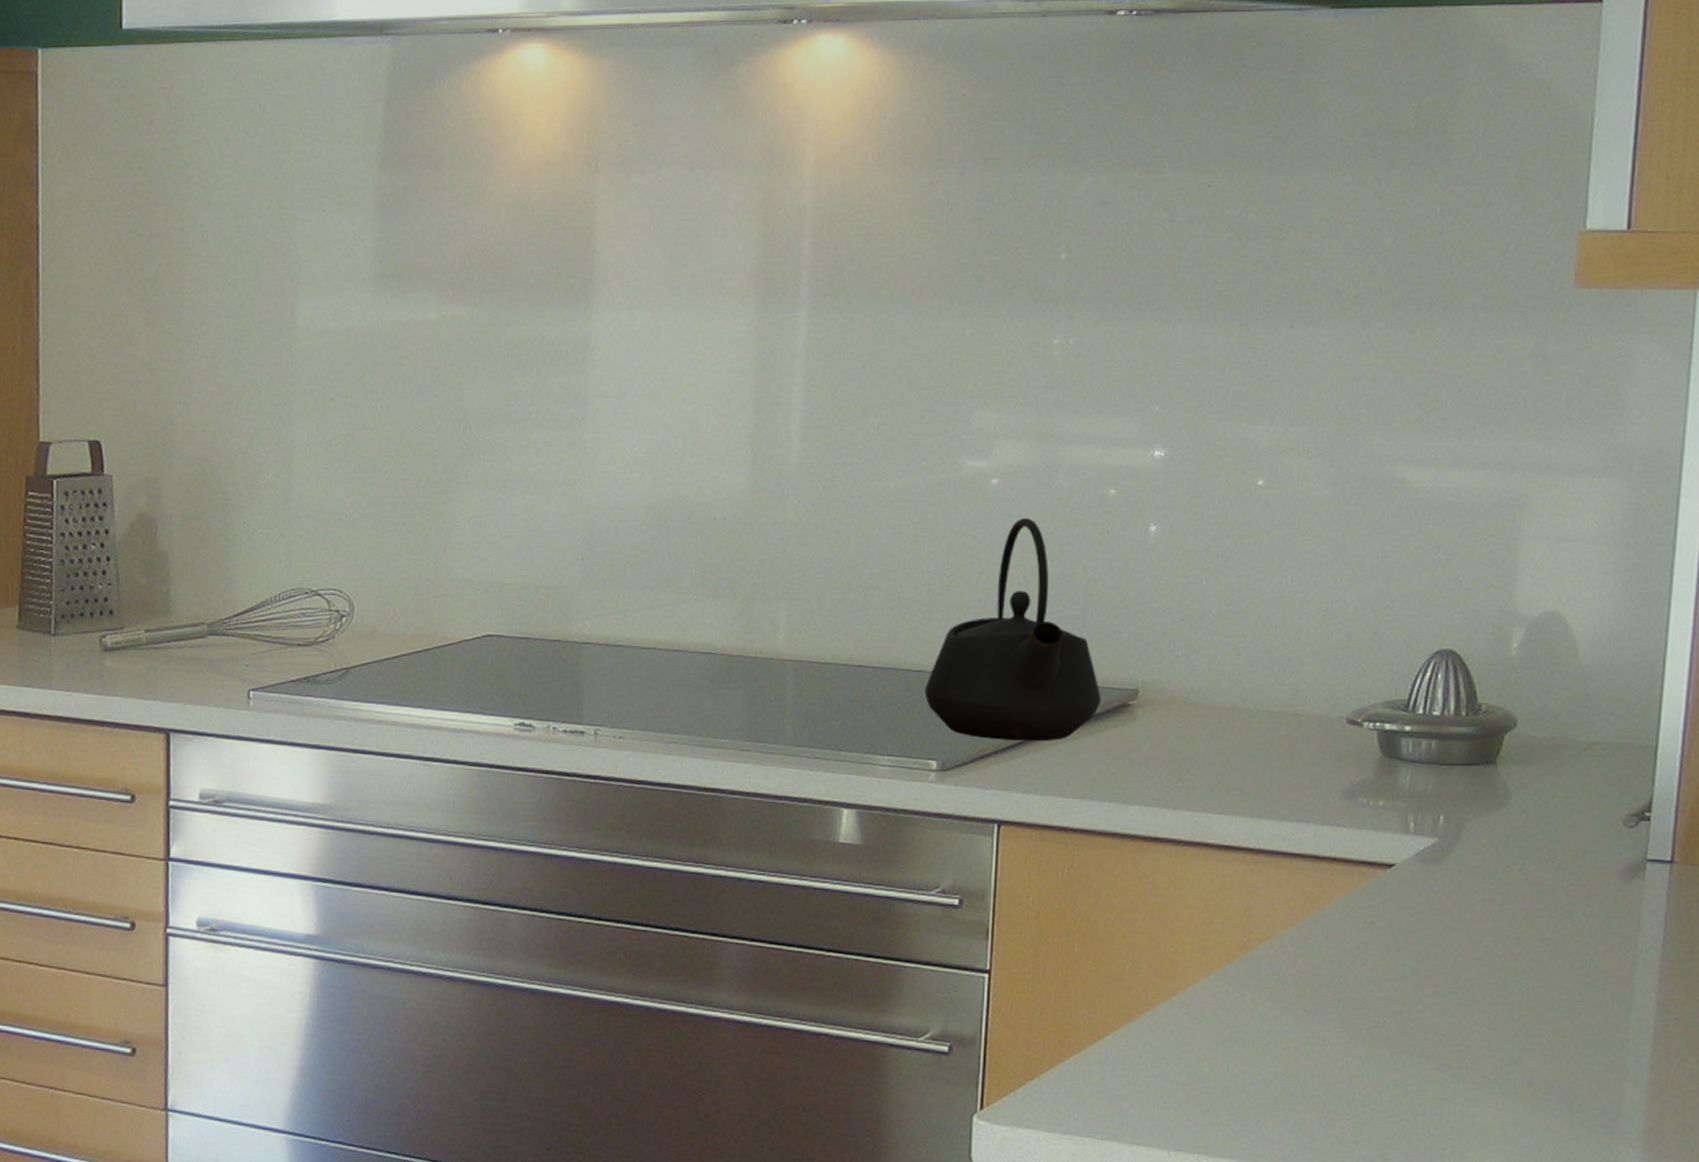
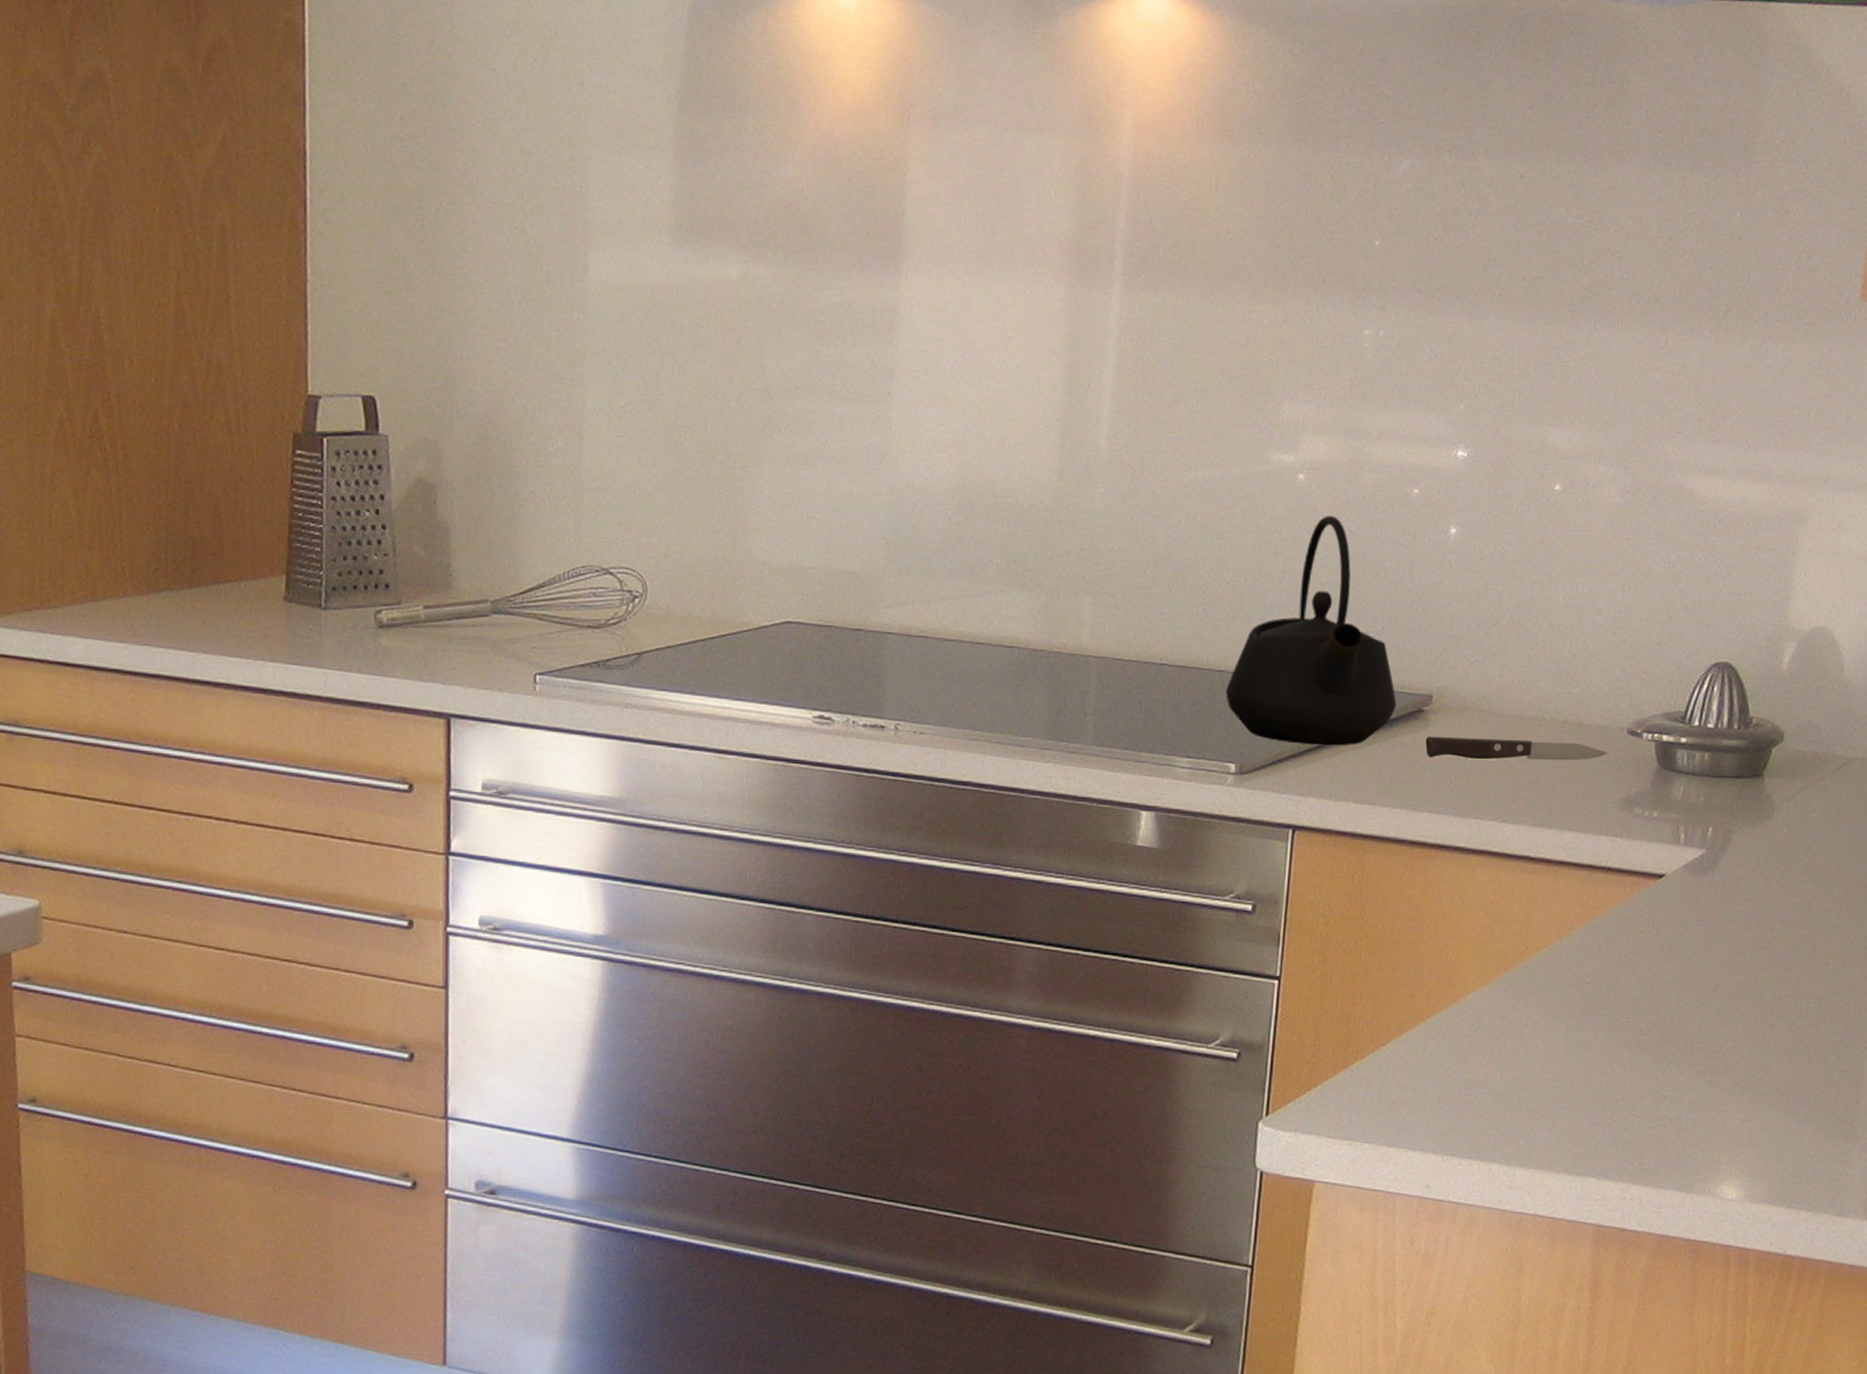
kitchen knife: none [1133,730,1326,752] -> present [1425,736,1607,761]

